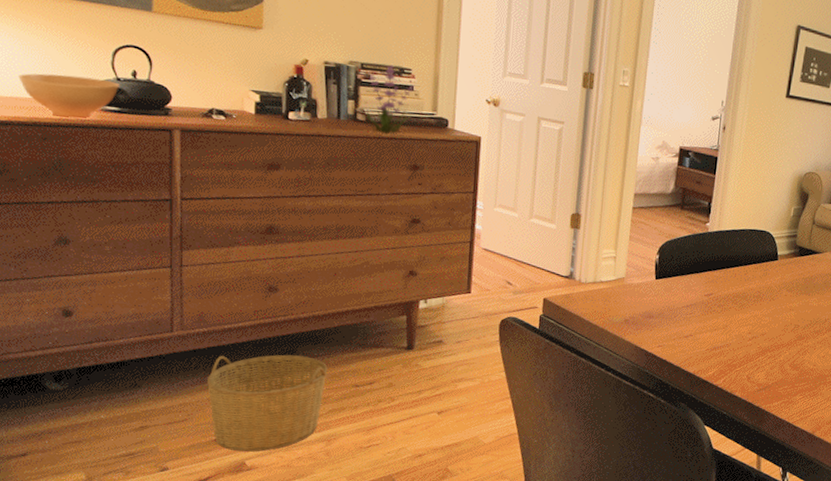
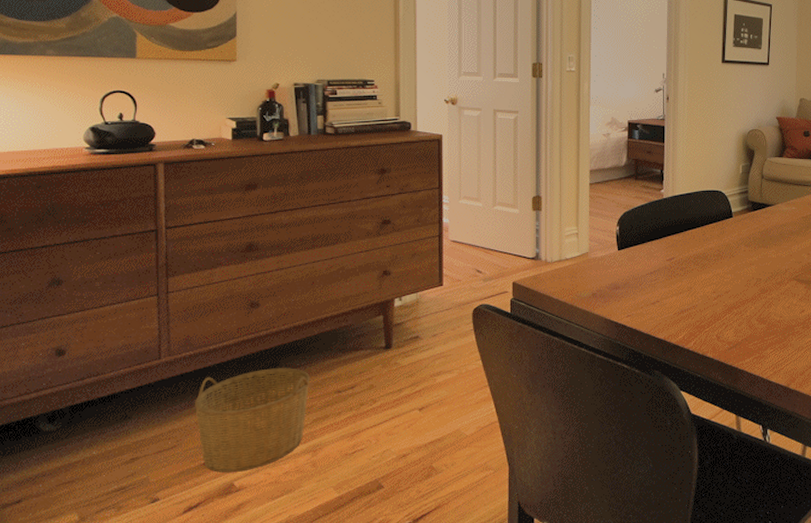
bowl: present [18,73,121,119] -> none [15,125,108,164]
plant: present [362,65,414,136] -> none [330,78,377,145]

